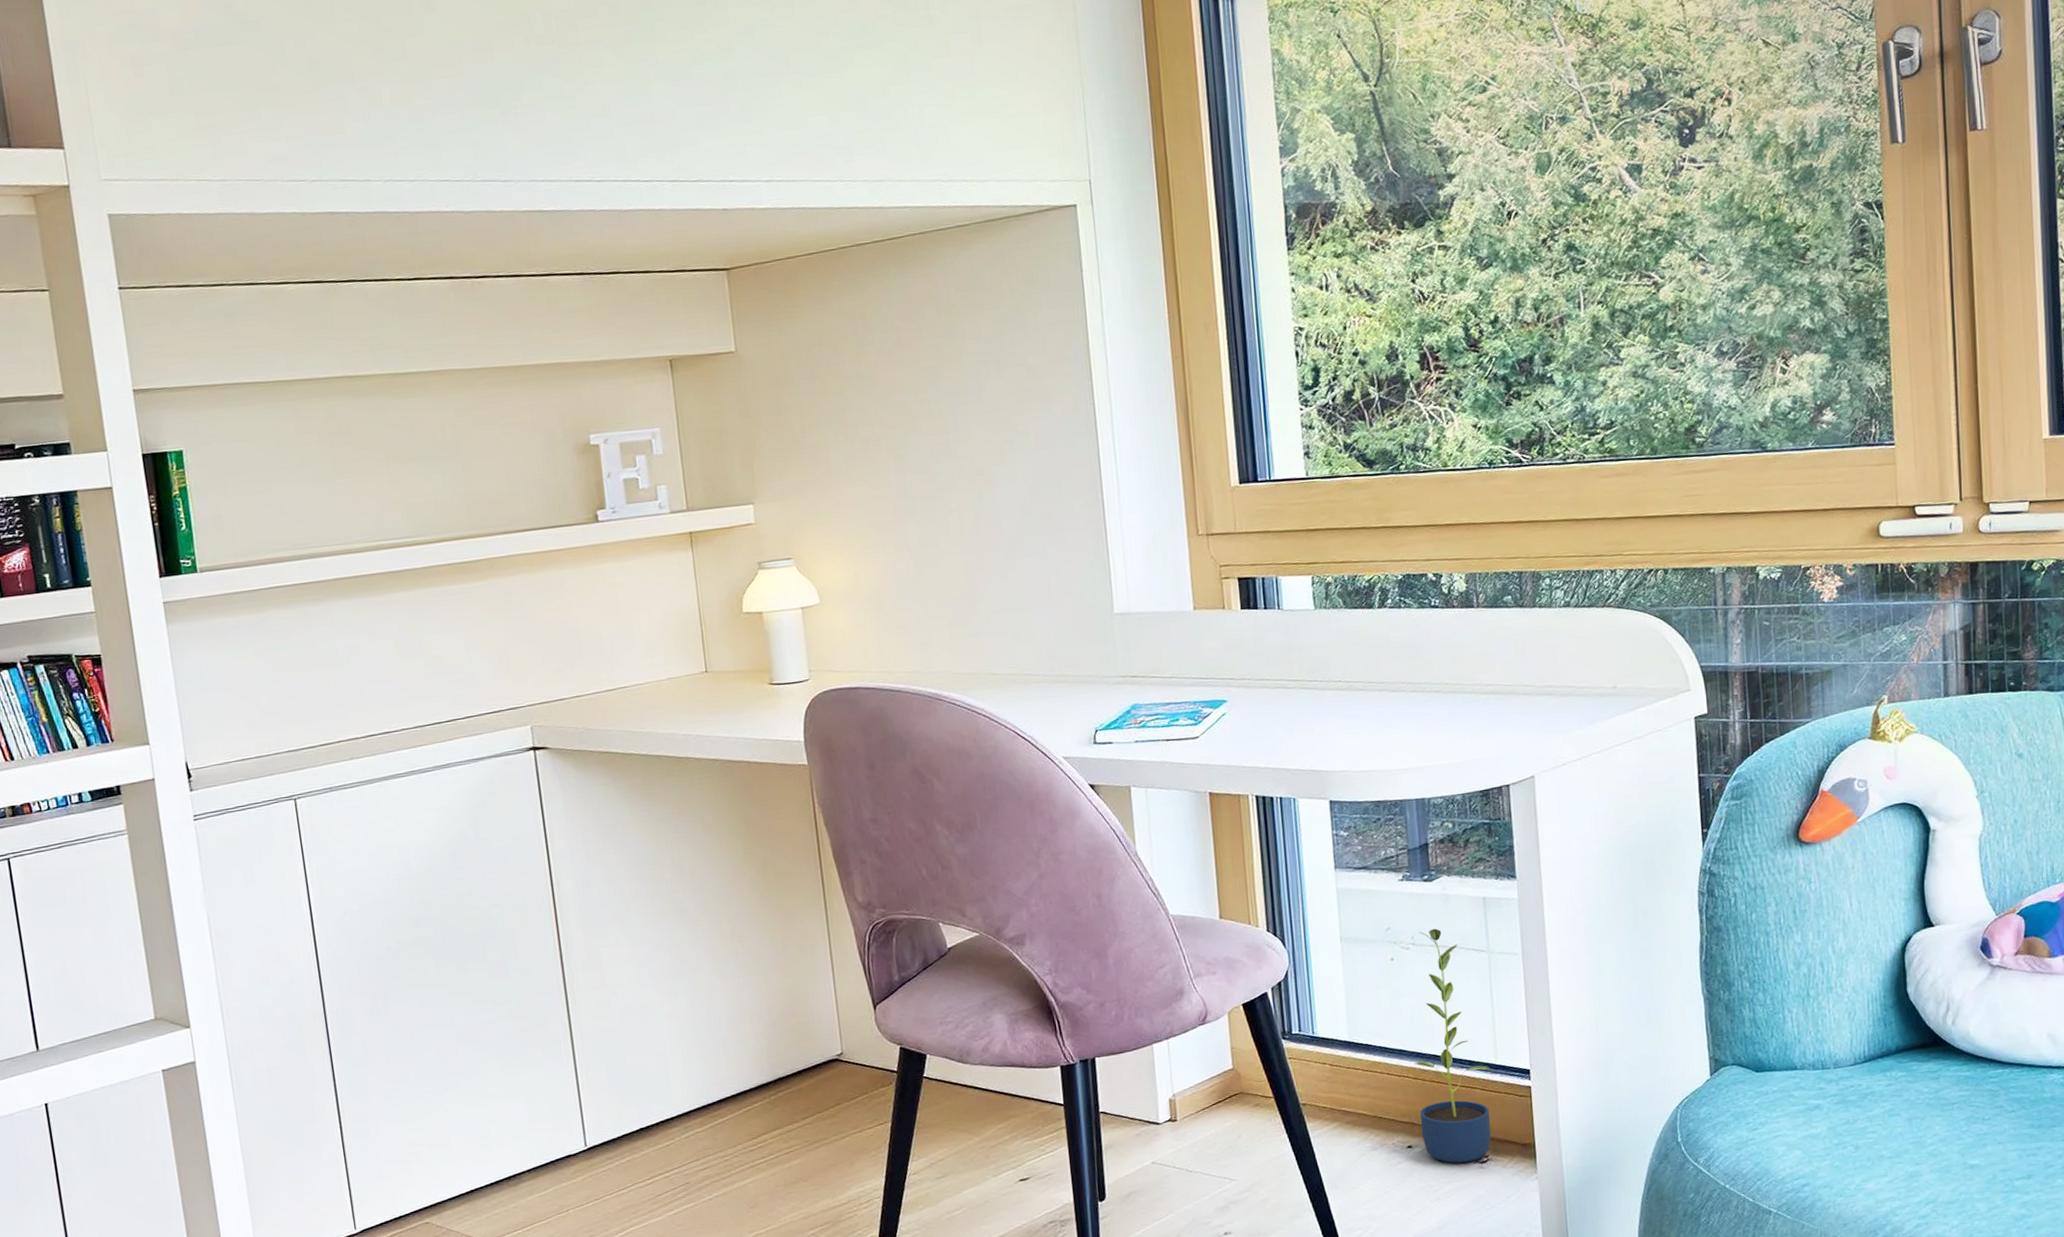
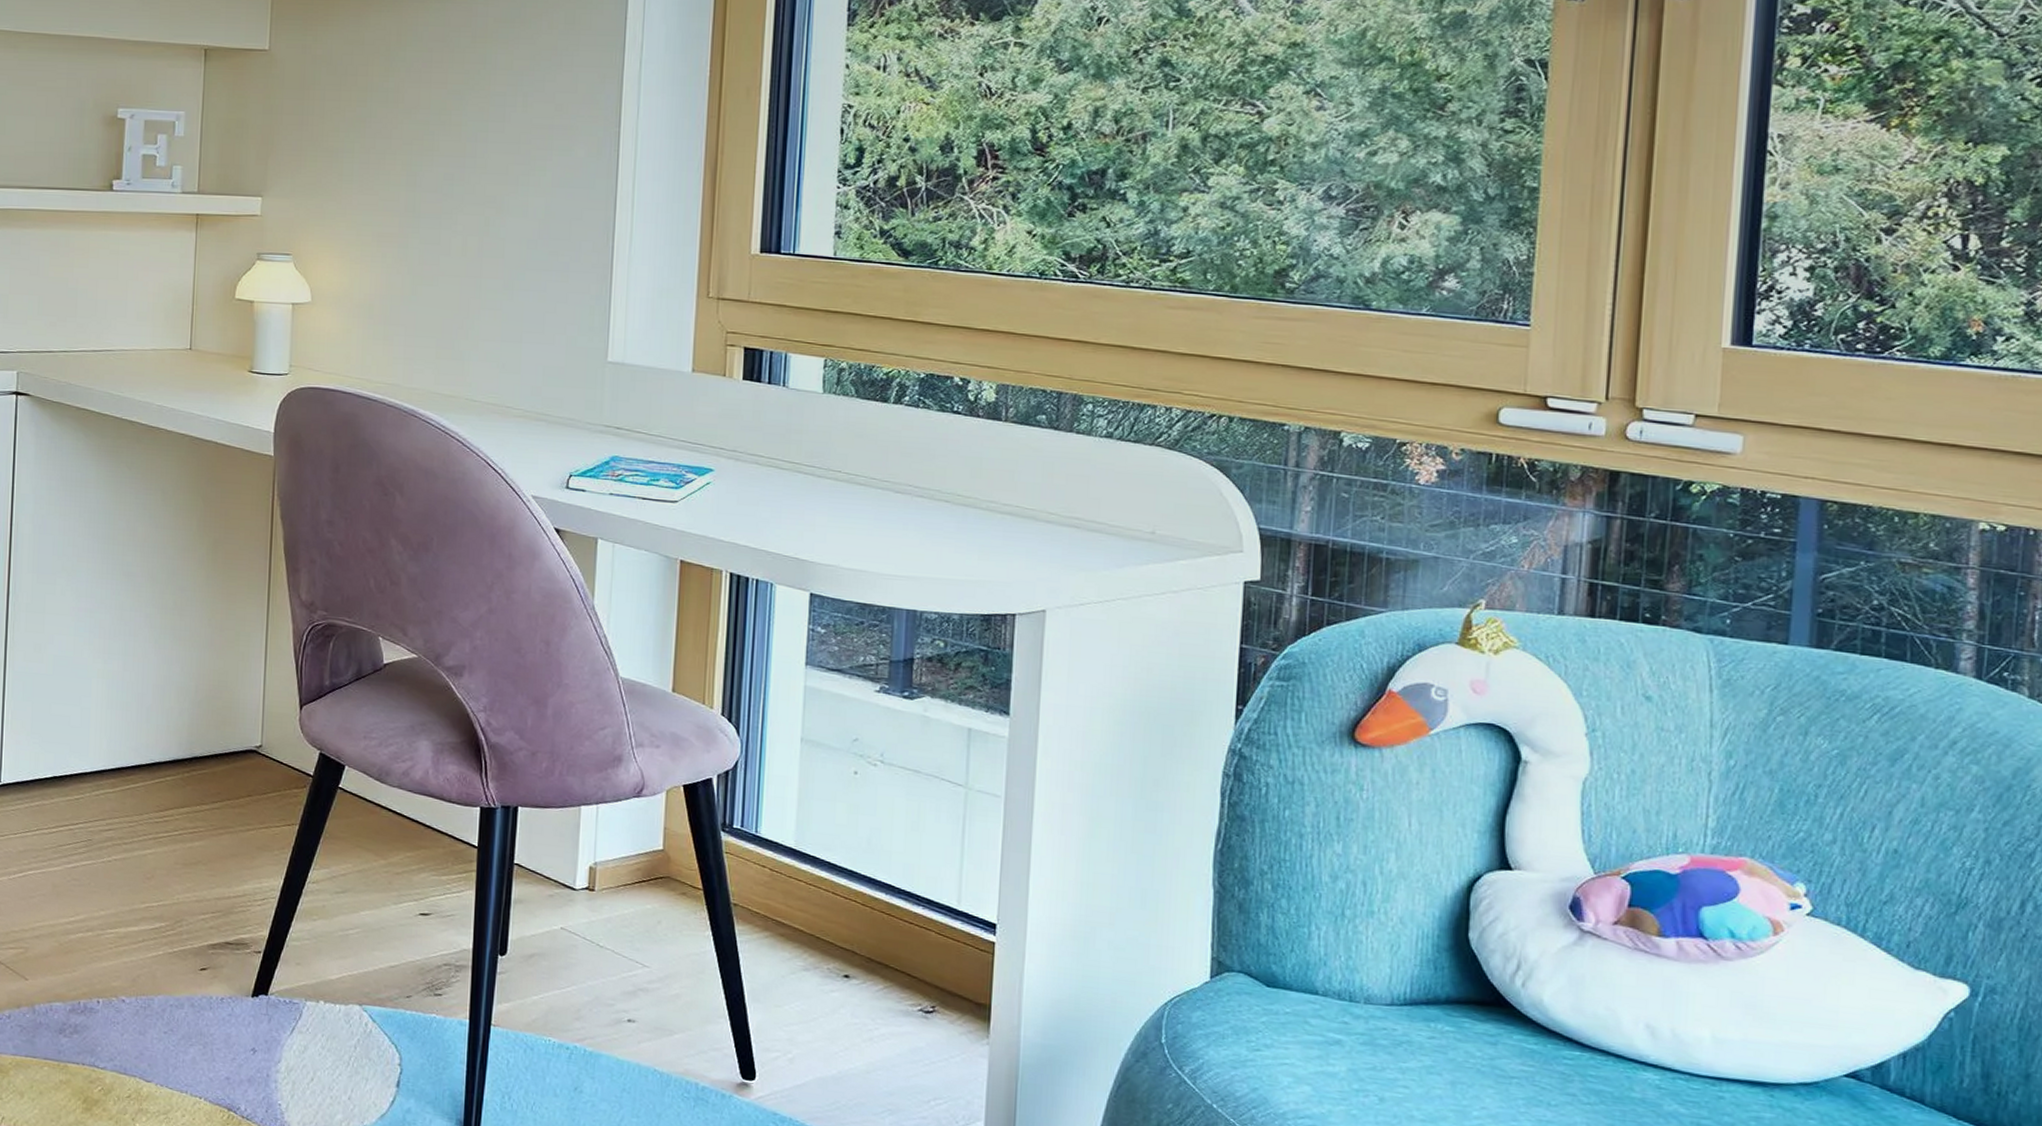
potted plant: present [1414,928,1491,1163] -> none [862,749,952,1009]

